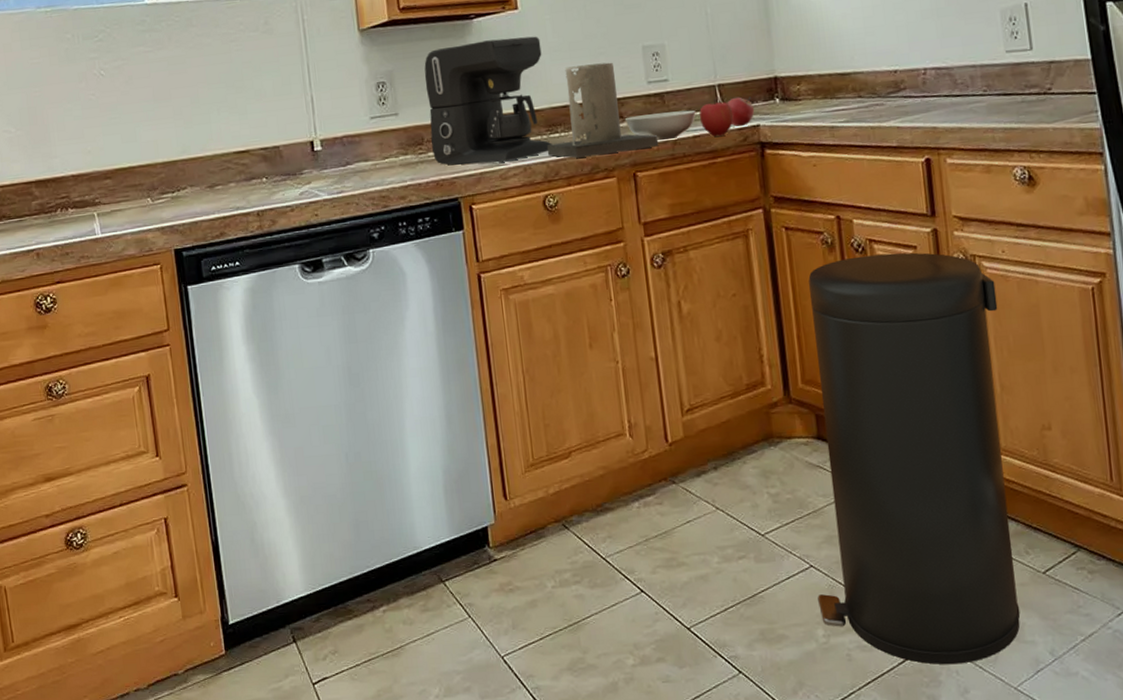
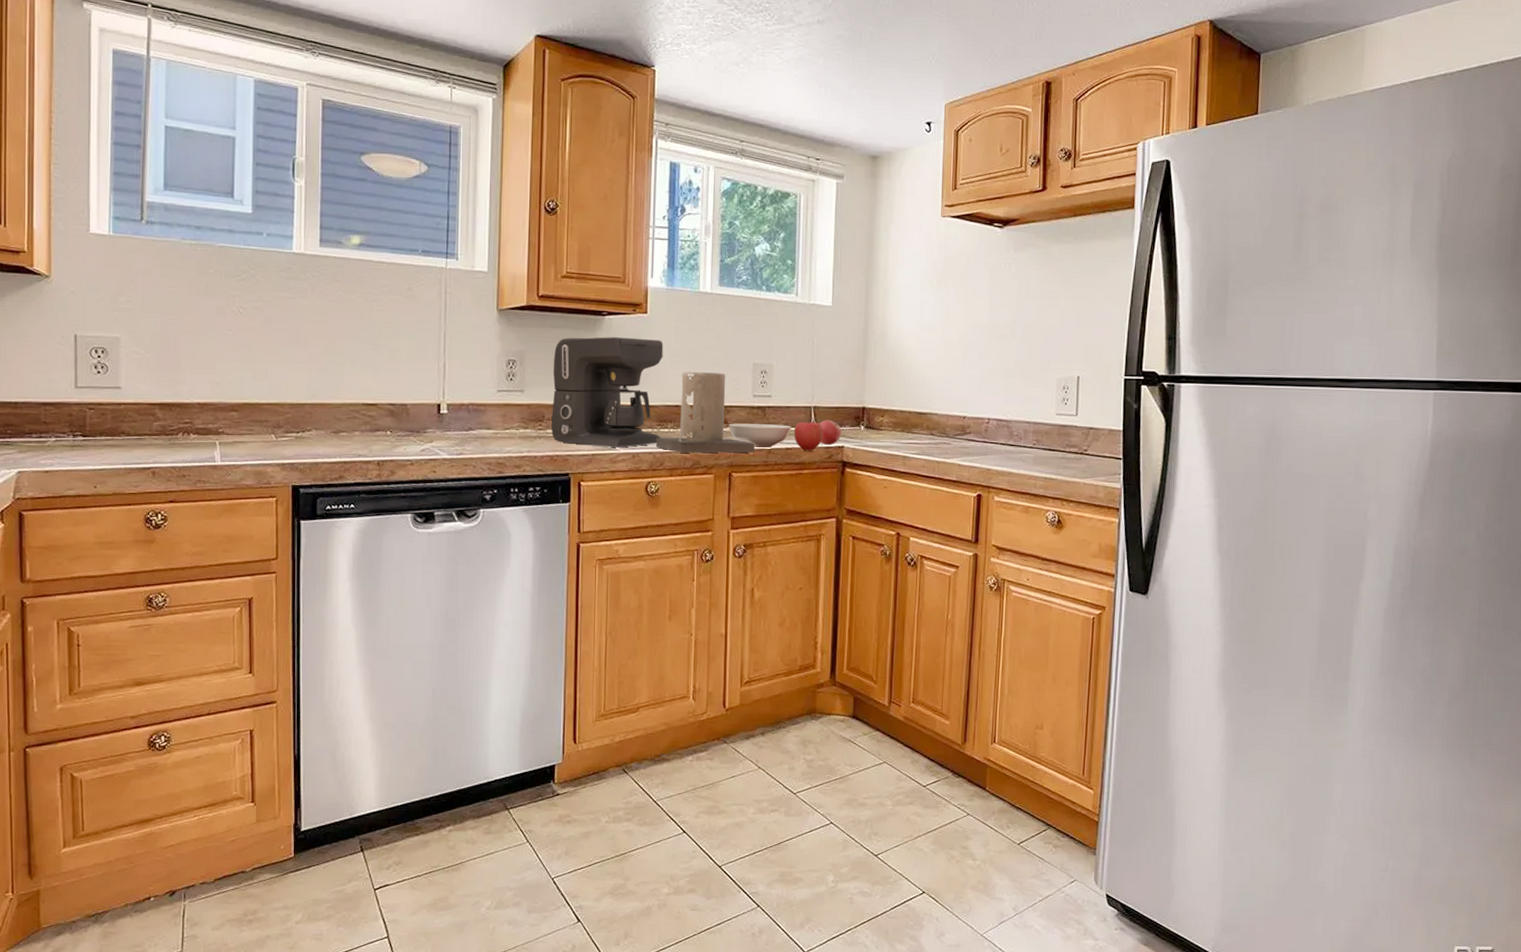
pedal bin: present [808,252,1020,665] -> none [833,569,1017,913]

